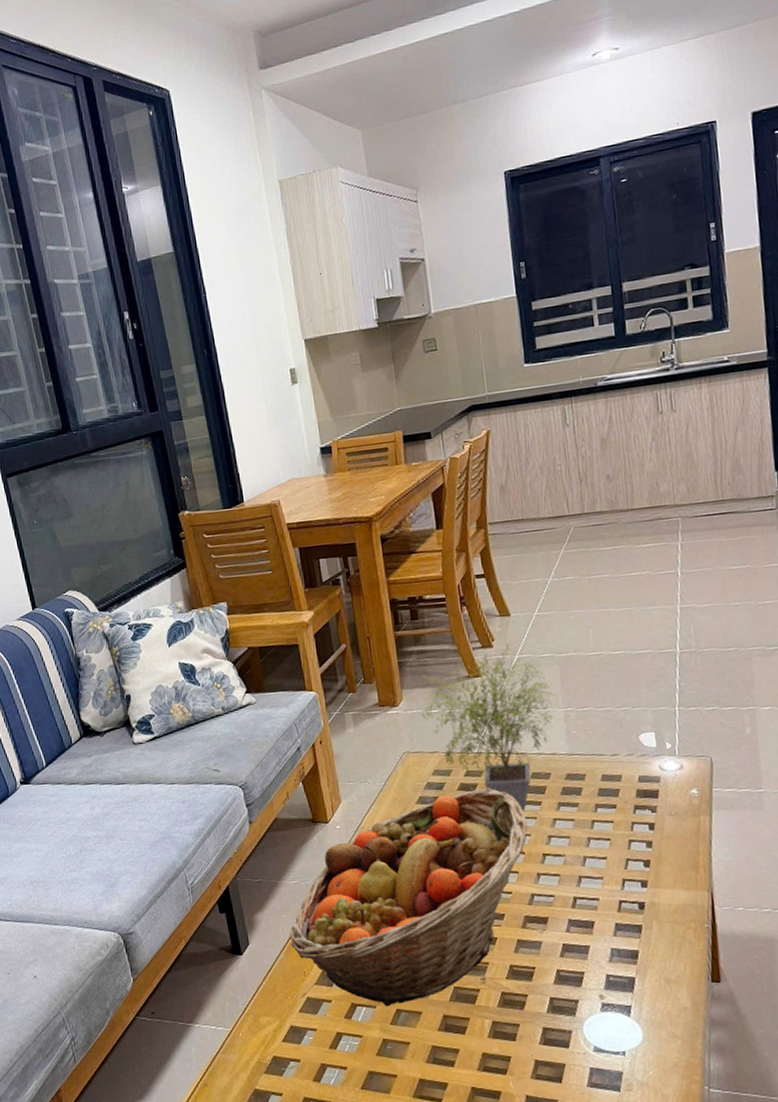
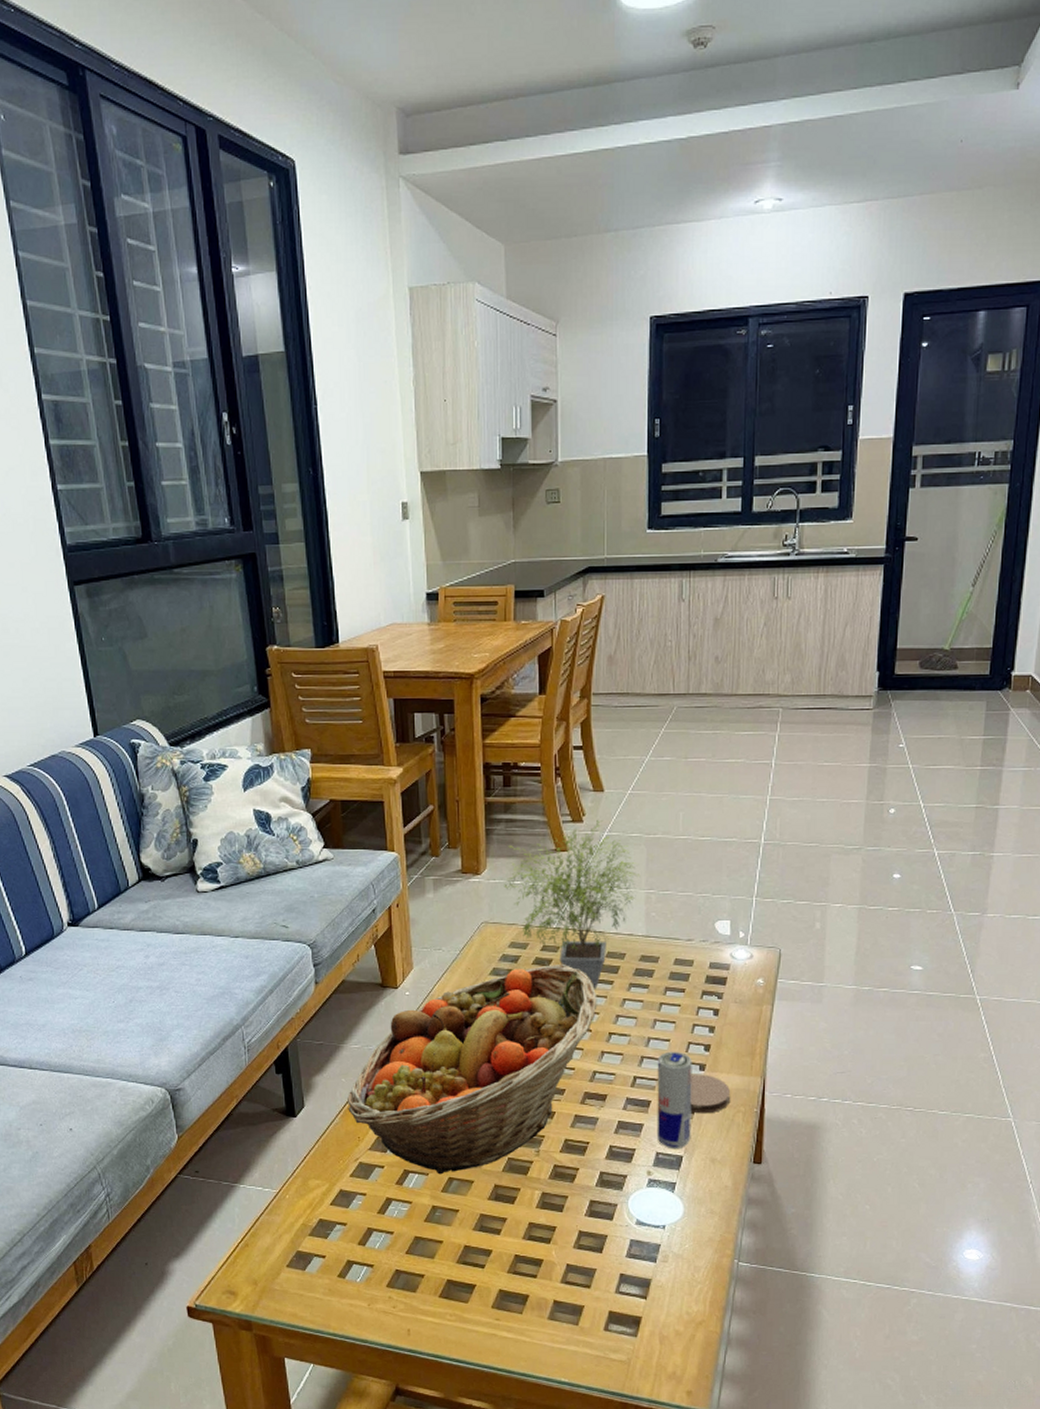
beverage can: none [596,869,642,971] -> present [657,1051,692,1150]
coaster: none [633,890,679,933] -> present [690,1074,731,1114]

